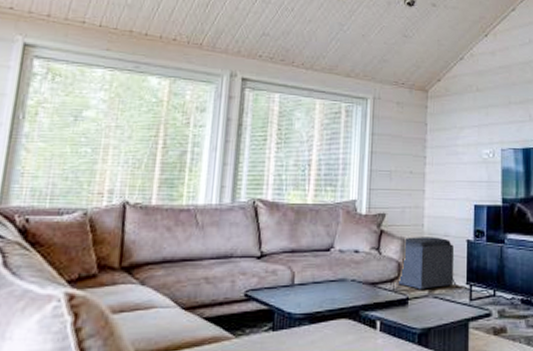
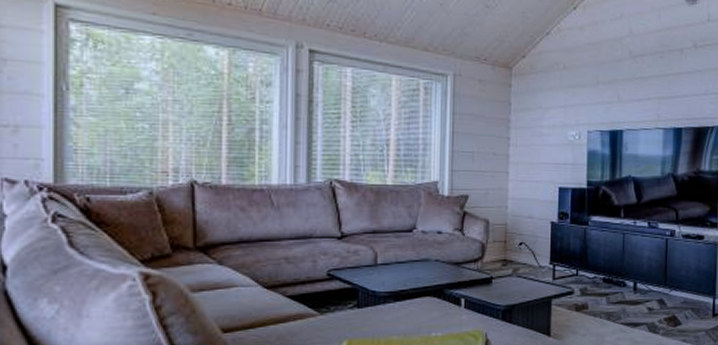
ottoman: present [396,237,453,291] -> none [480,218,537,271]

